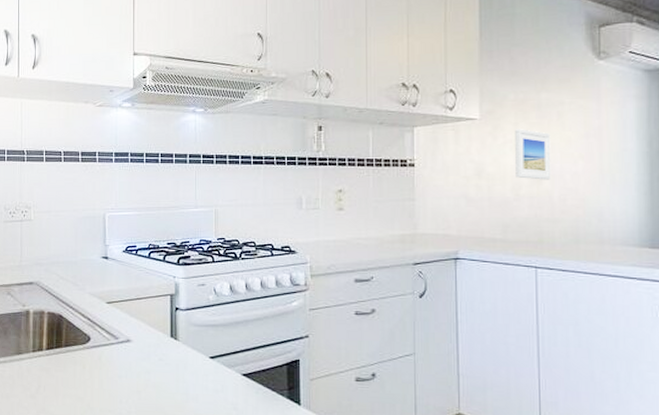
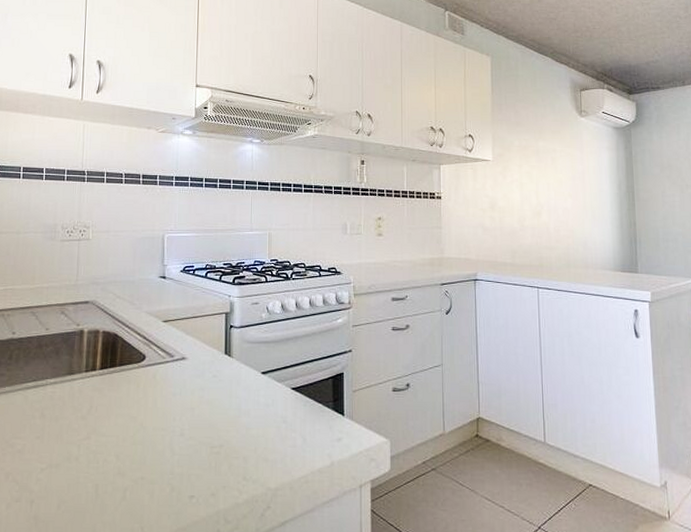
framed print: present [515,129,551,180] -> none [520,170,548,214]

